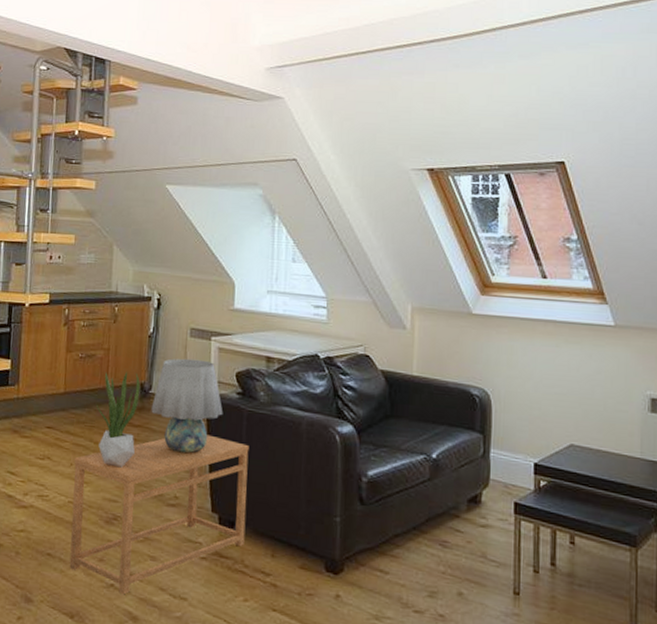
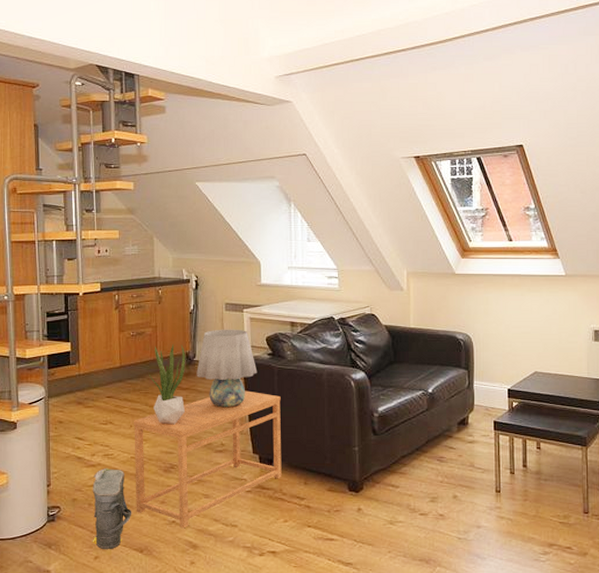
bag: none [16,510,65,611] -> present [92,467,132,550]

